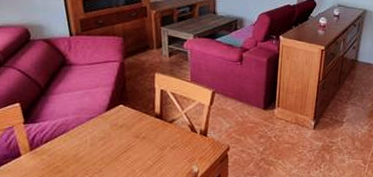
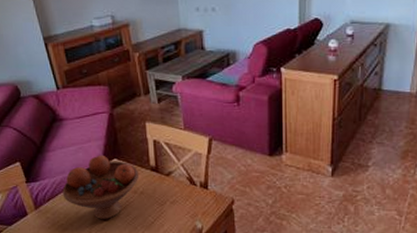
fruit bowl: none [62,100,144,162] -> present [62,155,140,219]

